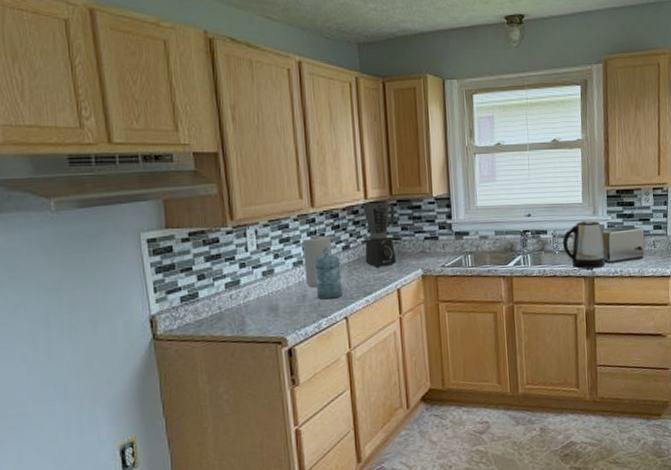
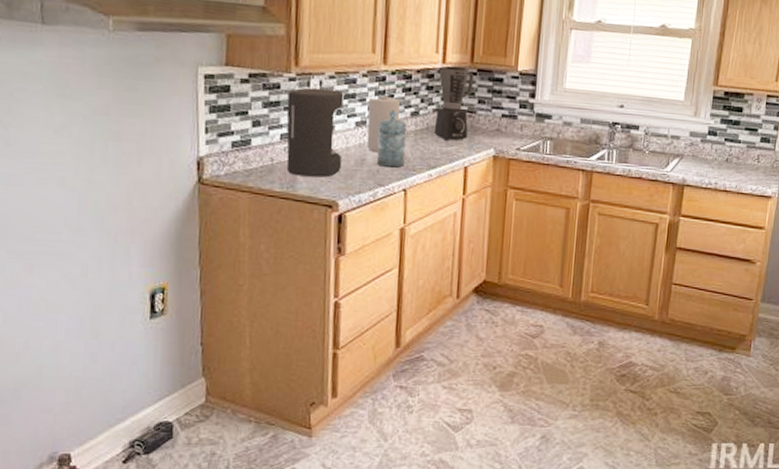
coffee maker: none [227,236,285,320] -> present [286,87,344,178]
kettle: present [562,220,606,270] -> none [654,121,706,177]
toaster: present [602,226,645,264] -> none [697,132,750,175]

